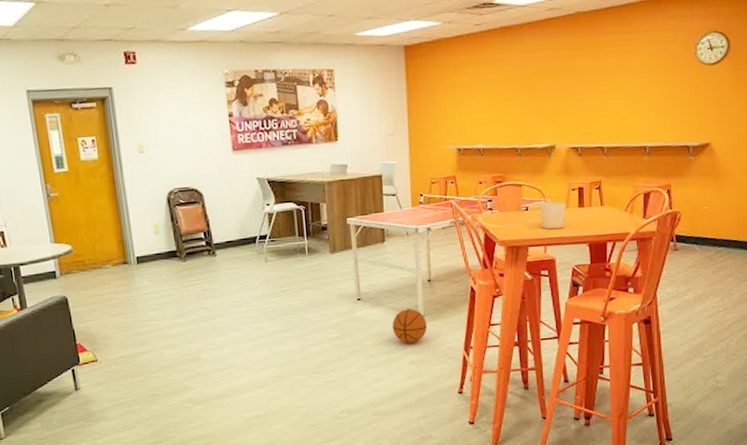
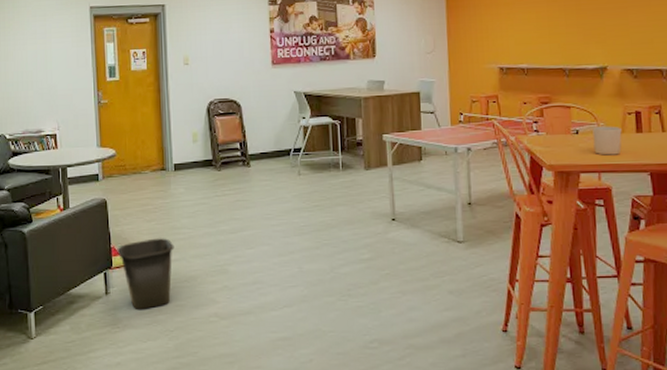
waste bin: none [83,331,144,403] -> present [117,238,174,311]
basketball: present [392,308,427,344] -> none [428,233,467,272]

